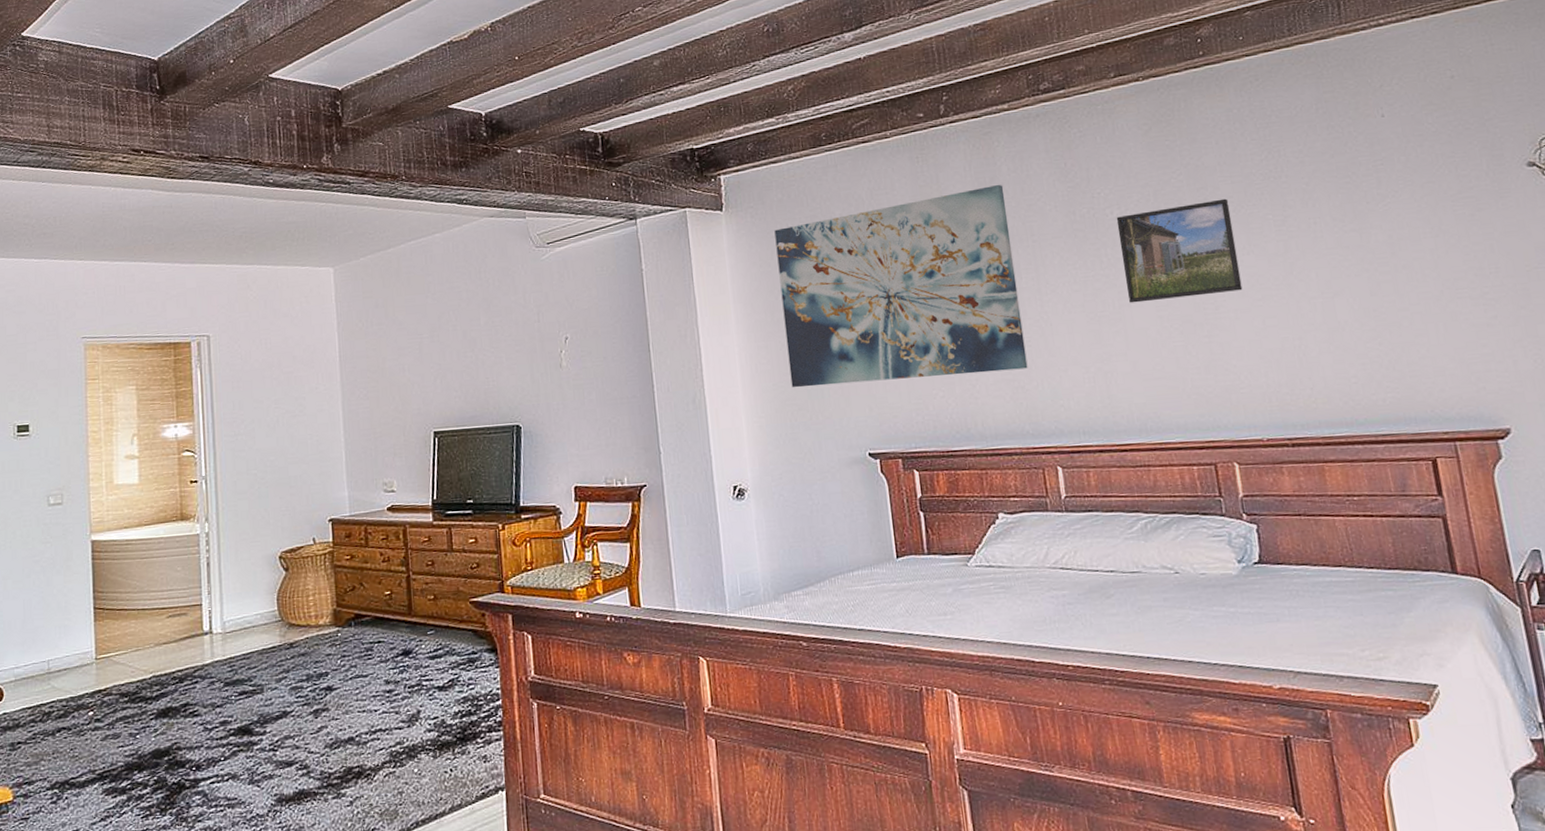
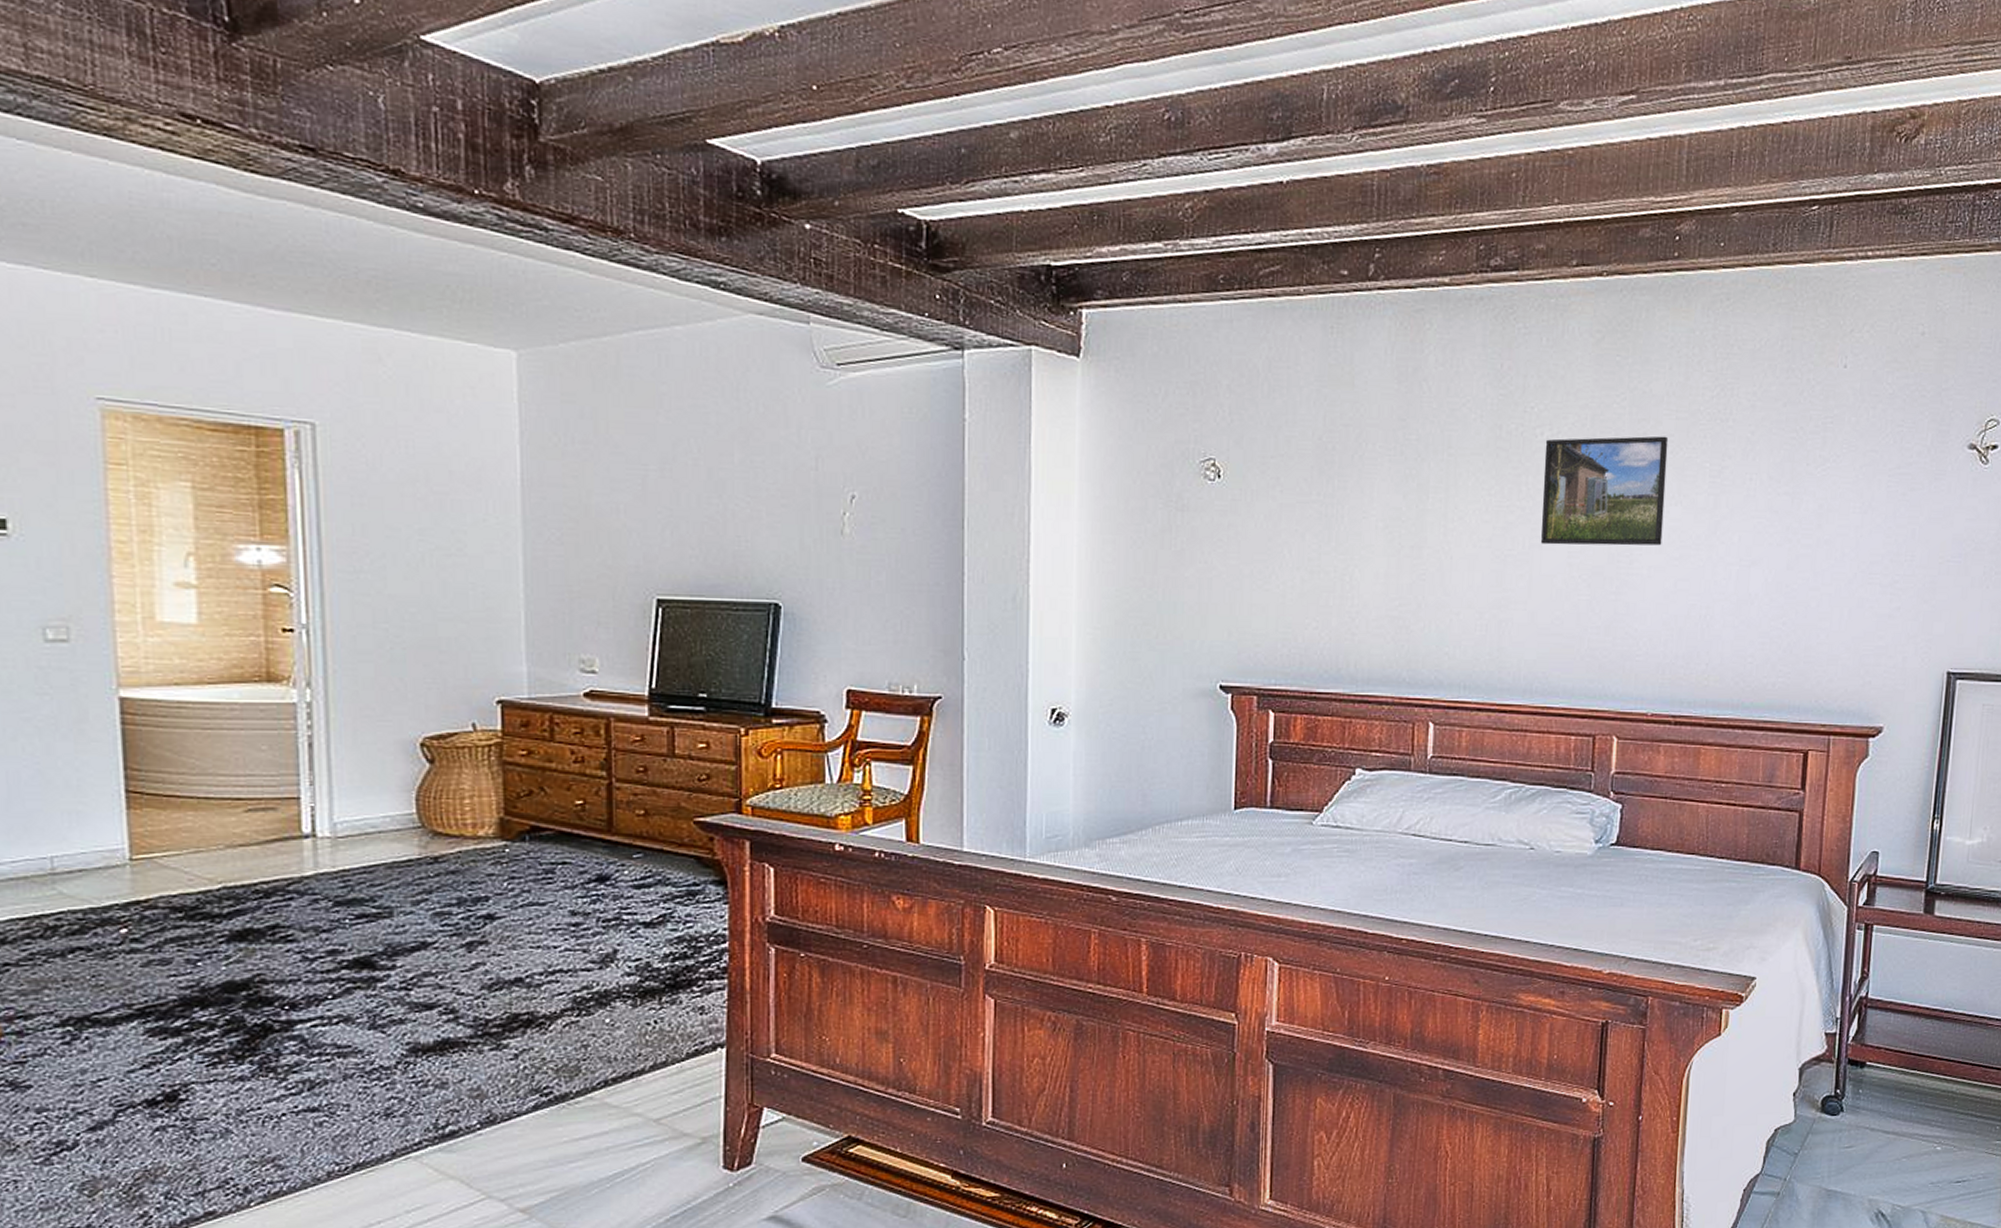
wall art: present [774,184,1028,388] -> none [1138,377,1427,606]

